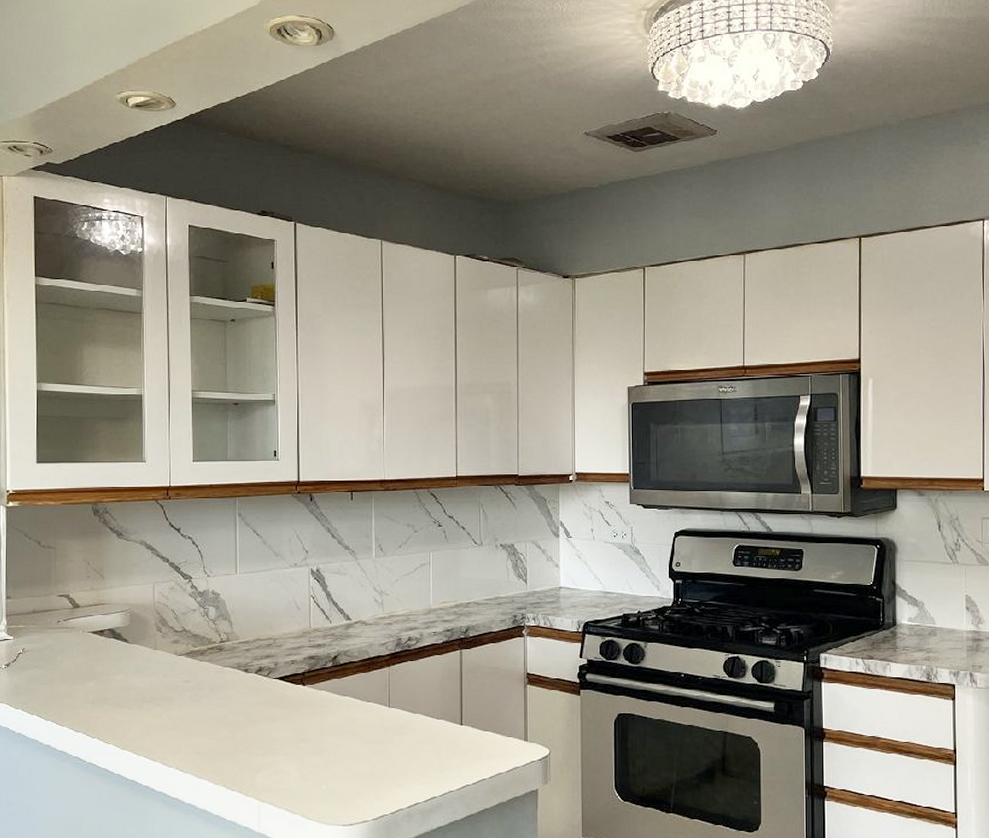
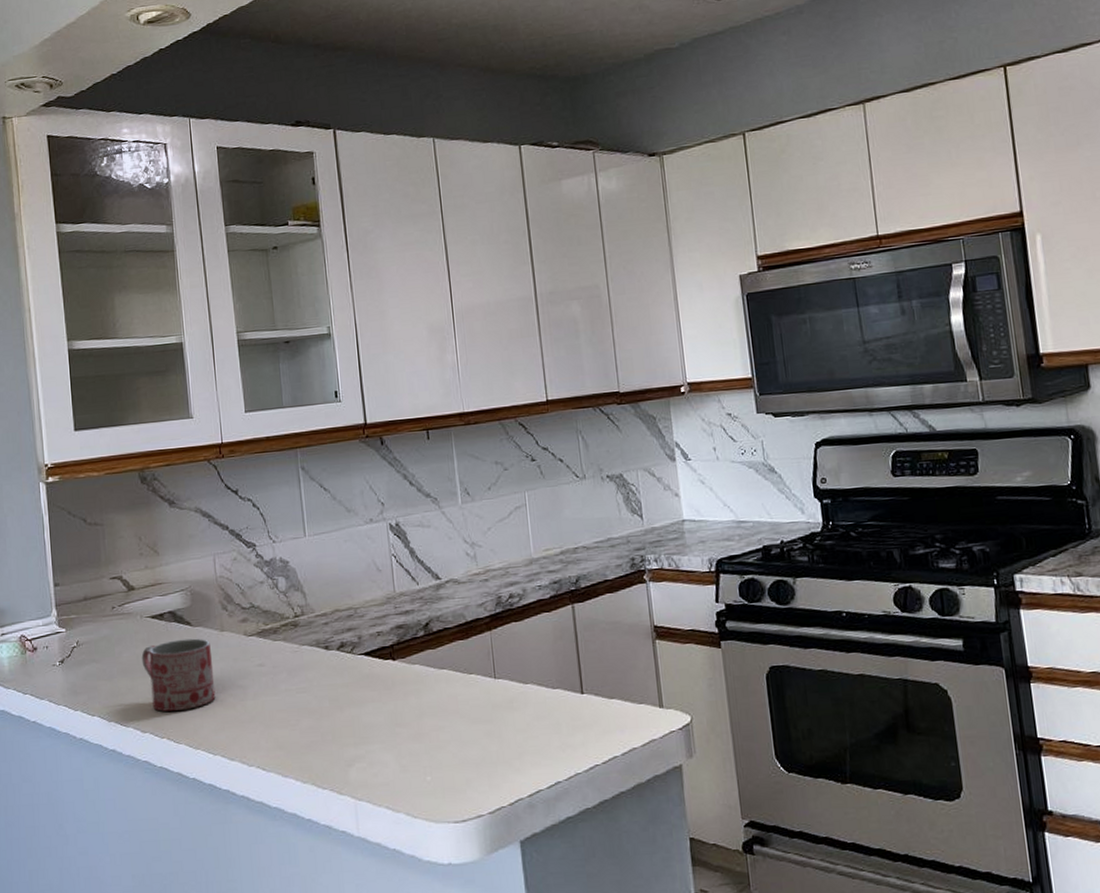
mug: none [80,654,145,715] -> present [141,638,216,712]

